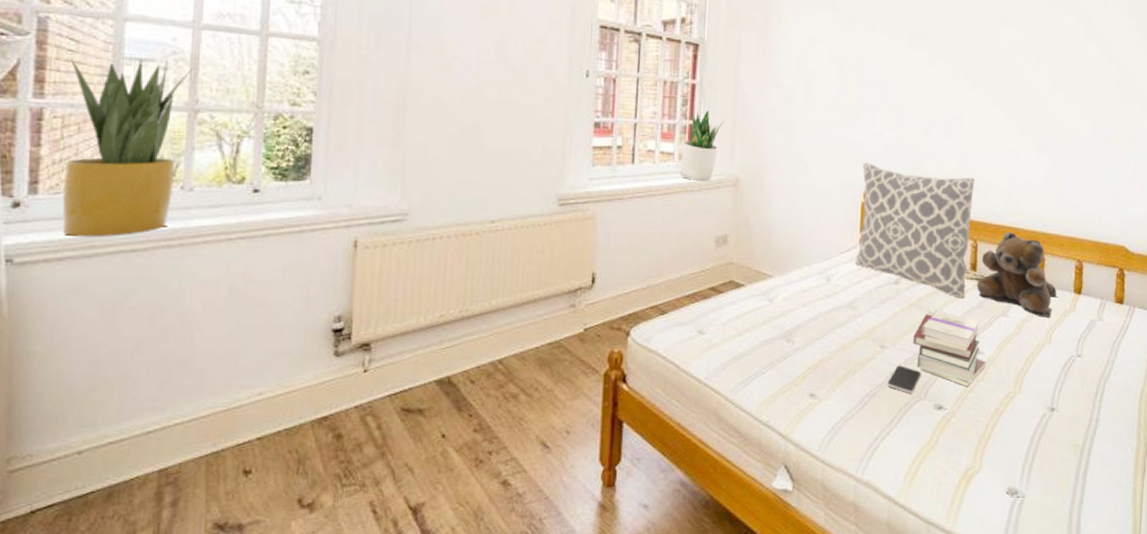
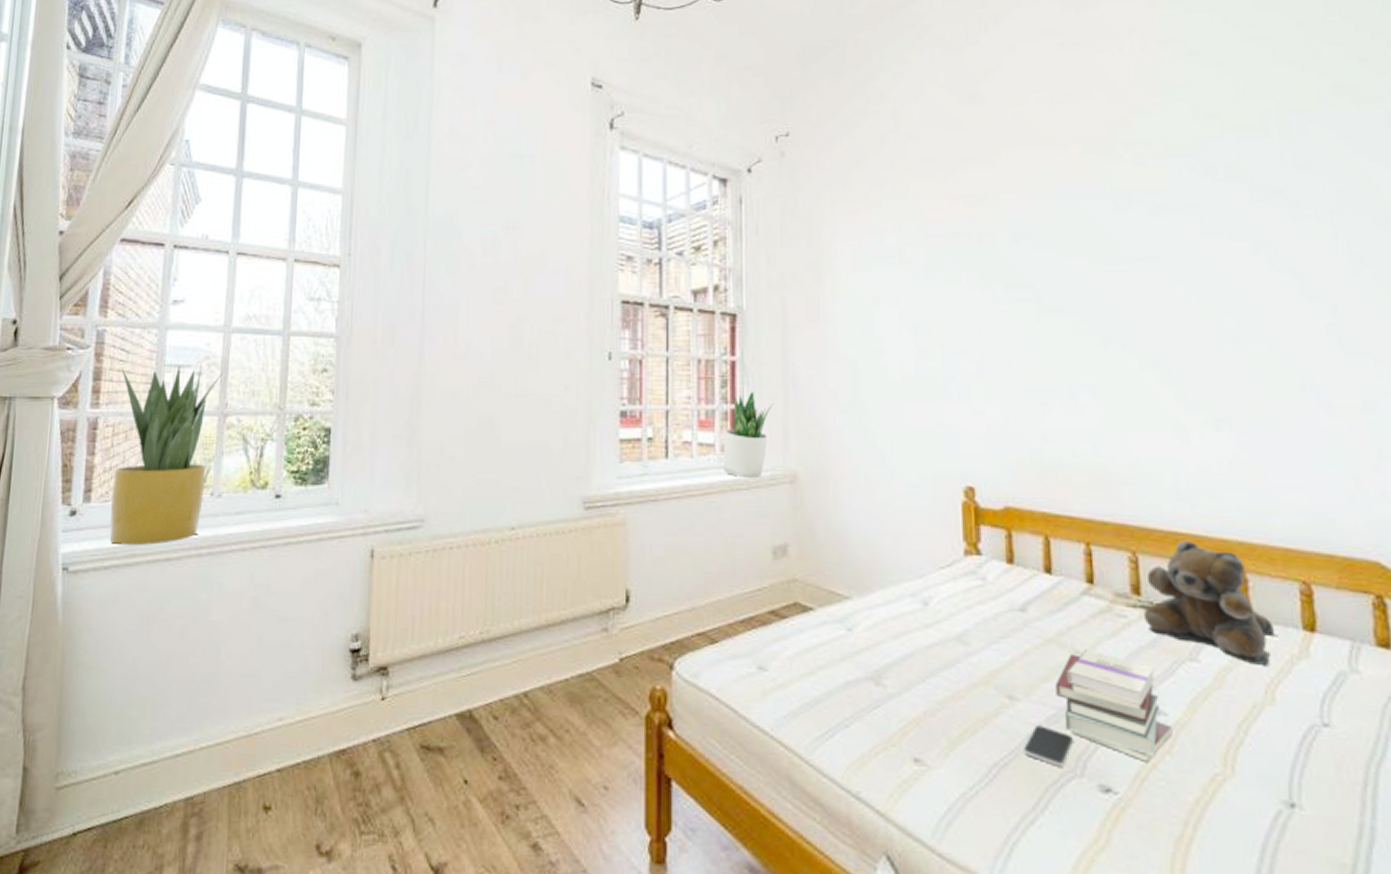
pillow: present [855,162,975,299] -> none [959,449,1128,634]

